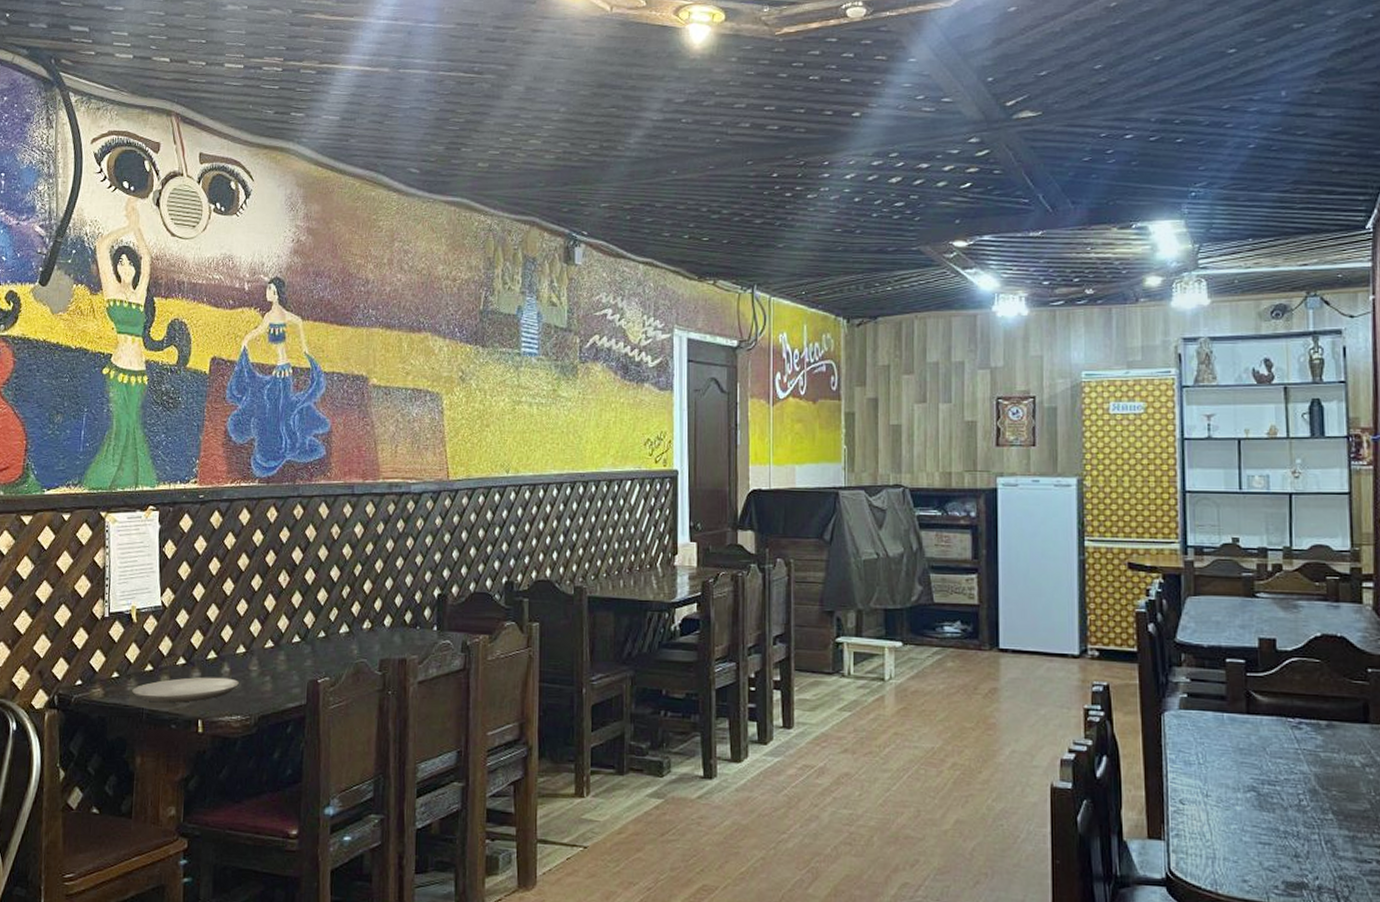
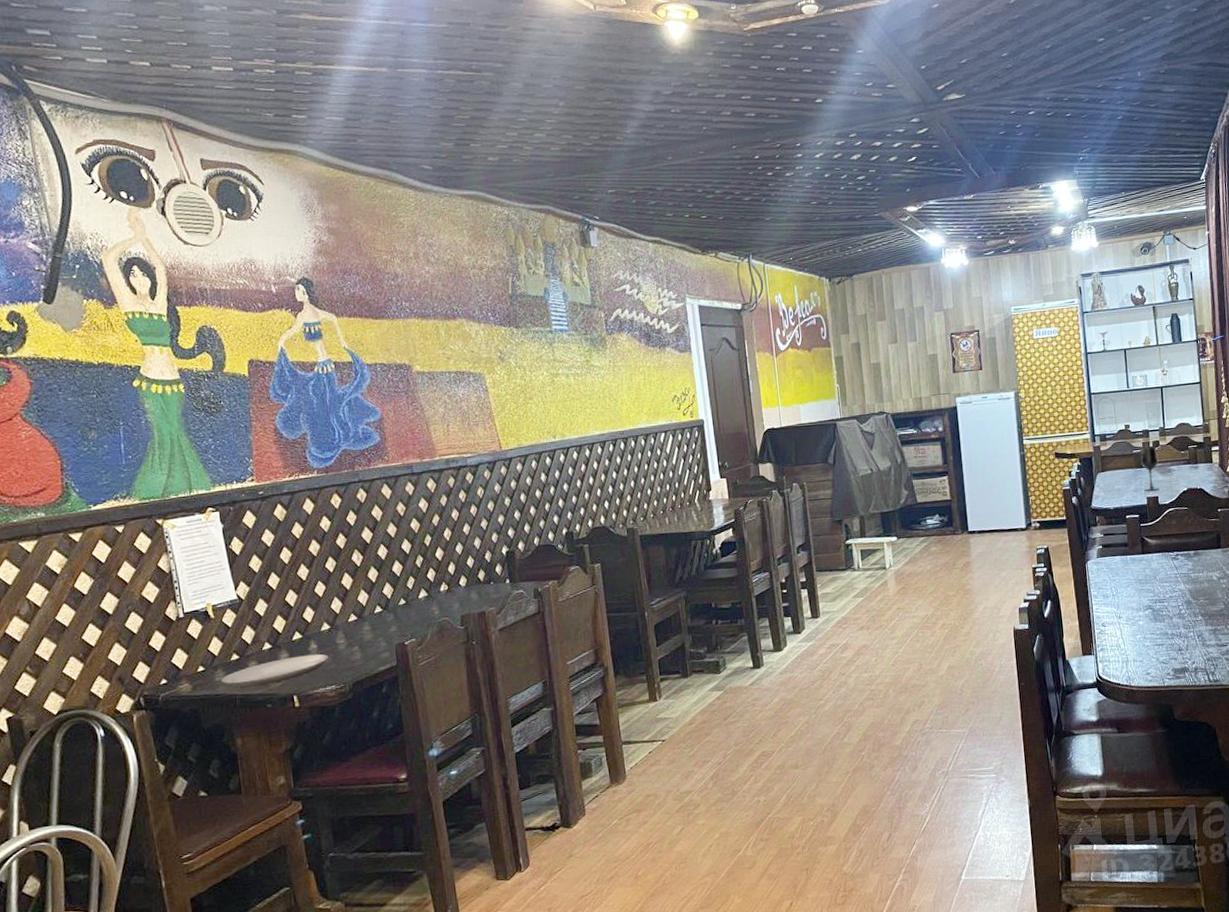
wine glass: none [1252,570,1279,630] -> present [1140,447,1160,491]

